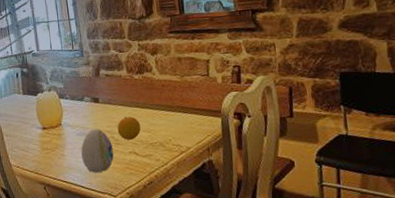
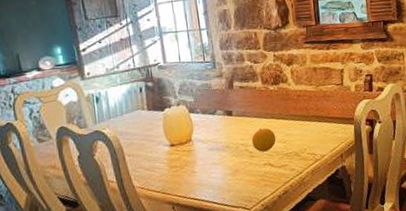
decorative egg: present [81,129,114,173] -> none [213,142,249,188]

